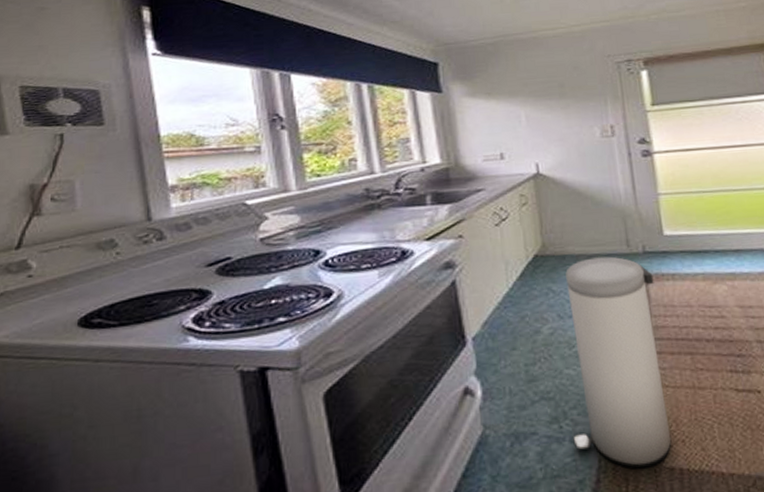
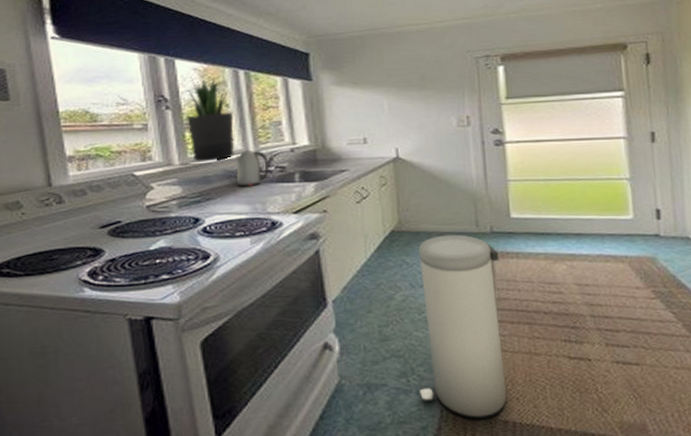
planter: none [302,91,358,187] -> present [185,76,234,162]
kettle: none [360,171,397,214] -> present [236,150,269,188]

